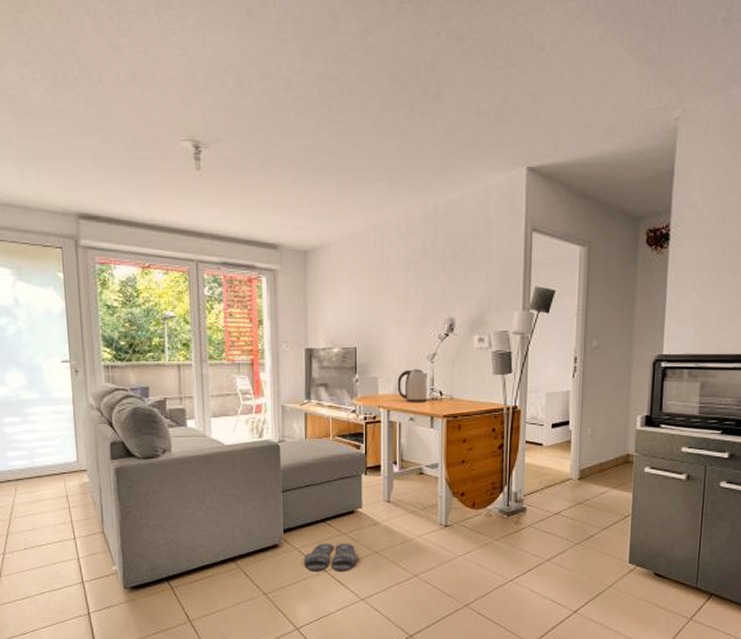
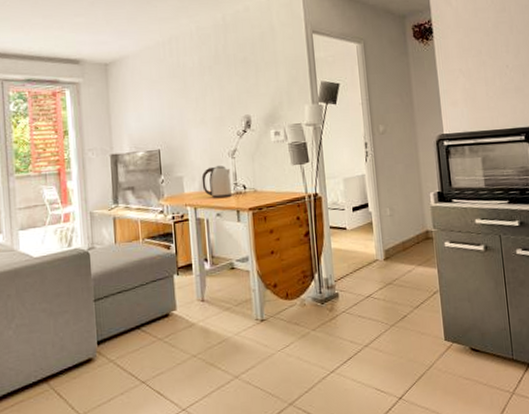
slippers: present [303,543,359,571] -> none [119,349,177,384]

